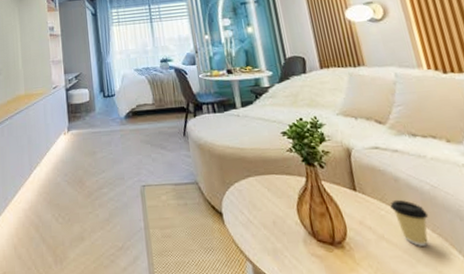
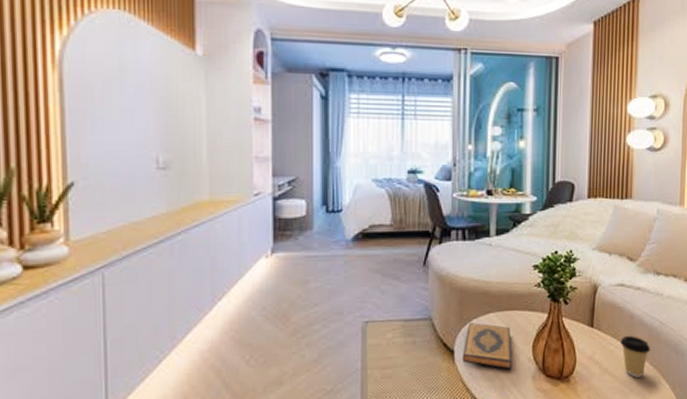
hardback book: none [230,186,280,233] -> present [462,323,512,370]

